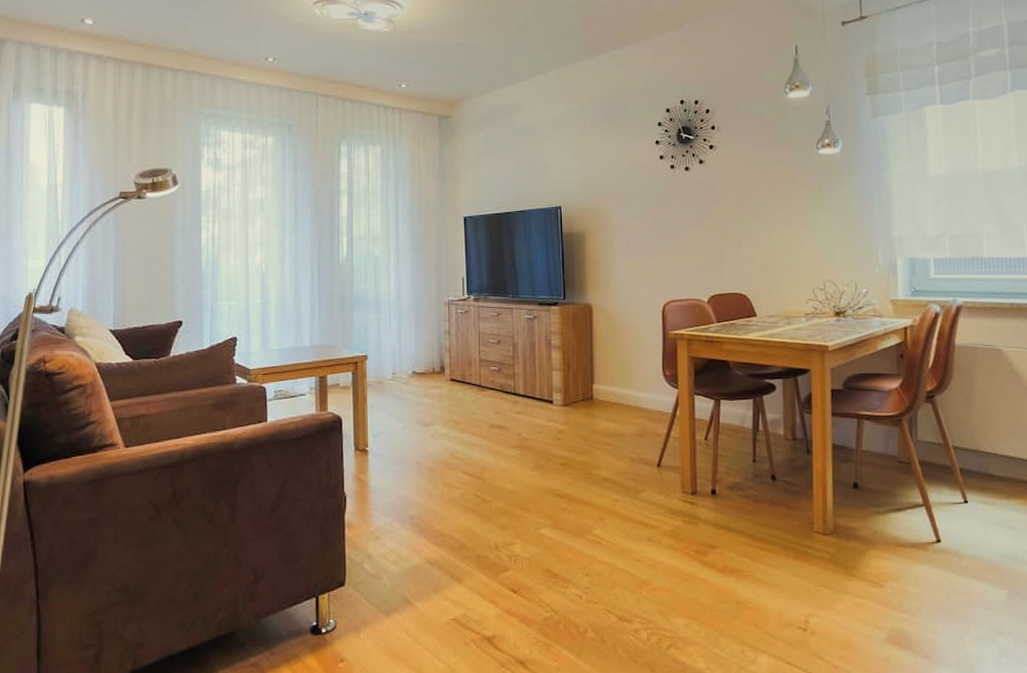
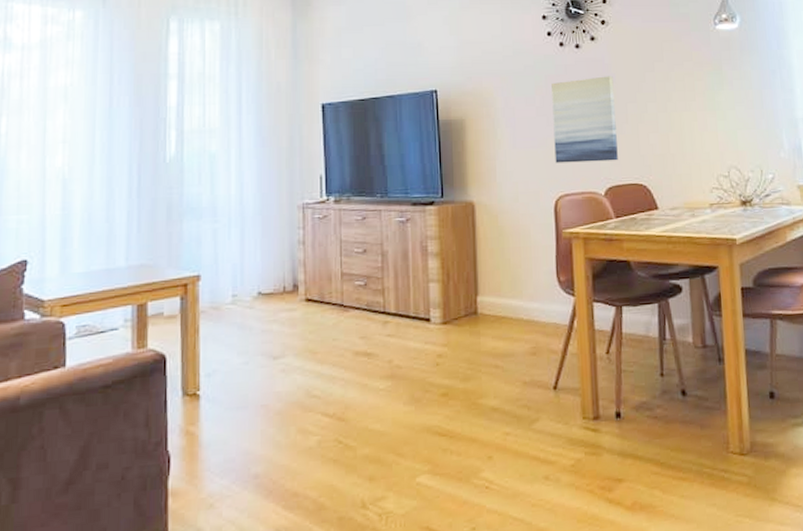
wall art: none [662,196,721,273] -> present [551,76,618,163]

